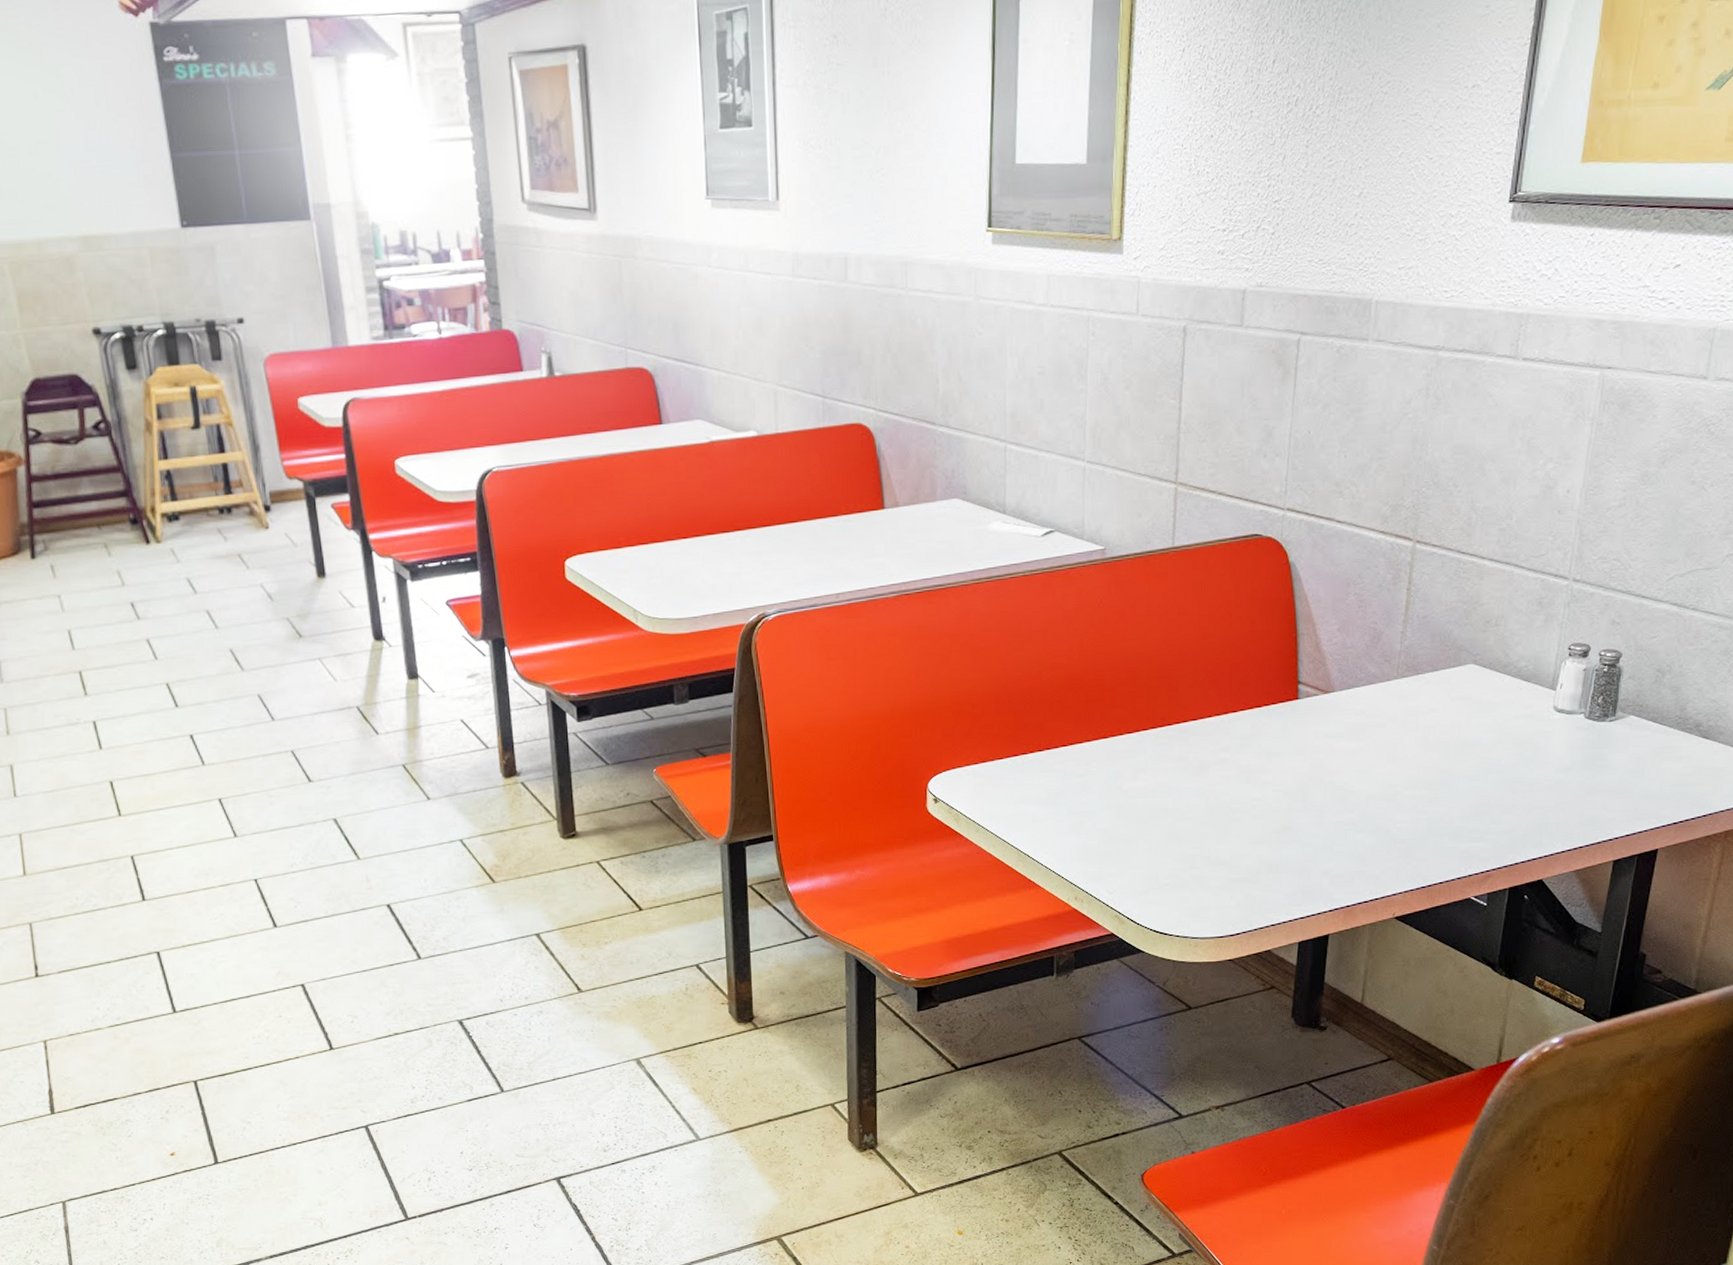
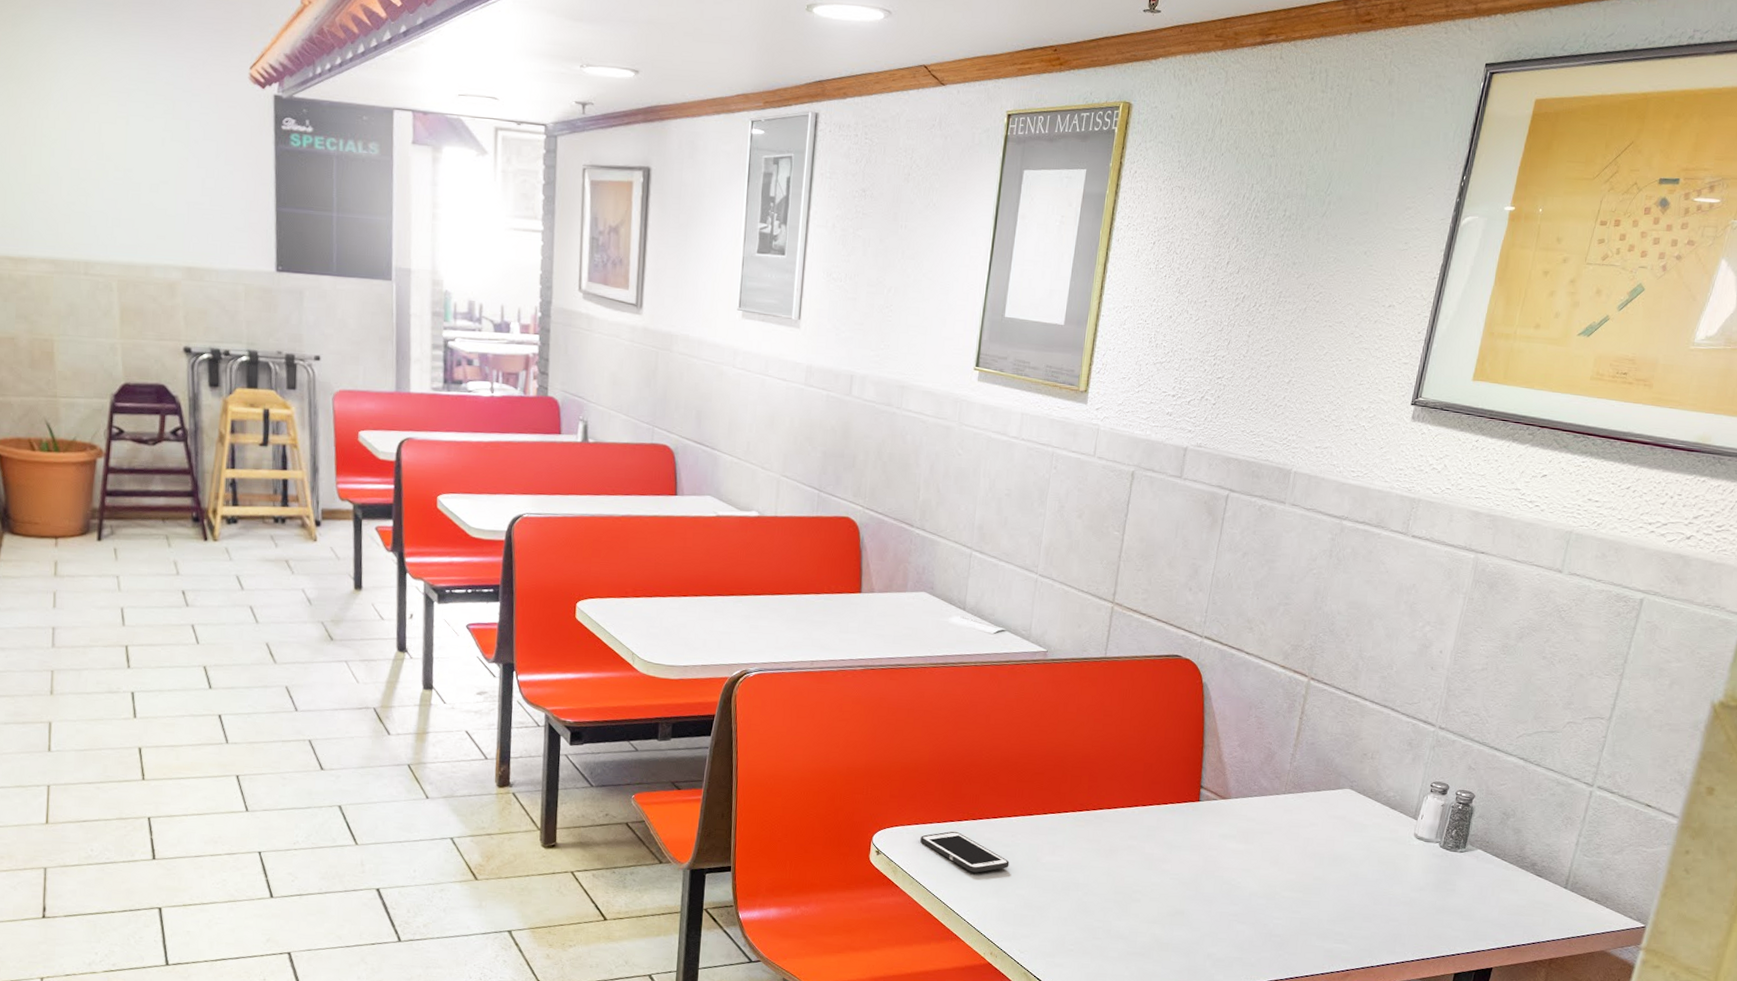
cell phone: none [982,766,1086,810] -> present [920,831,1009,873]

